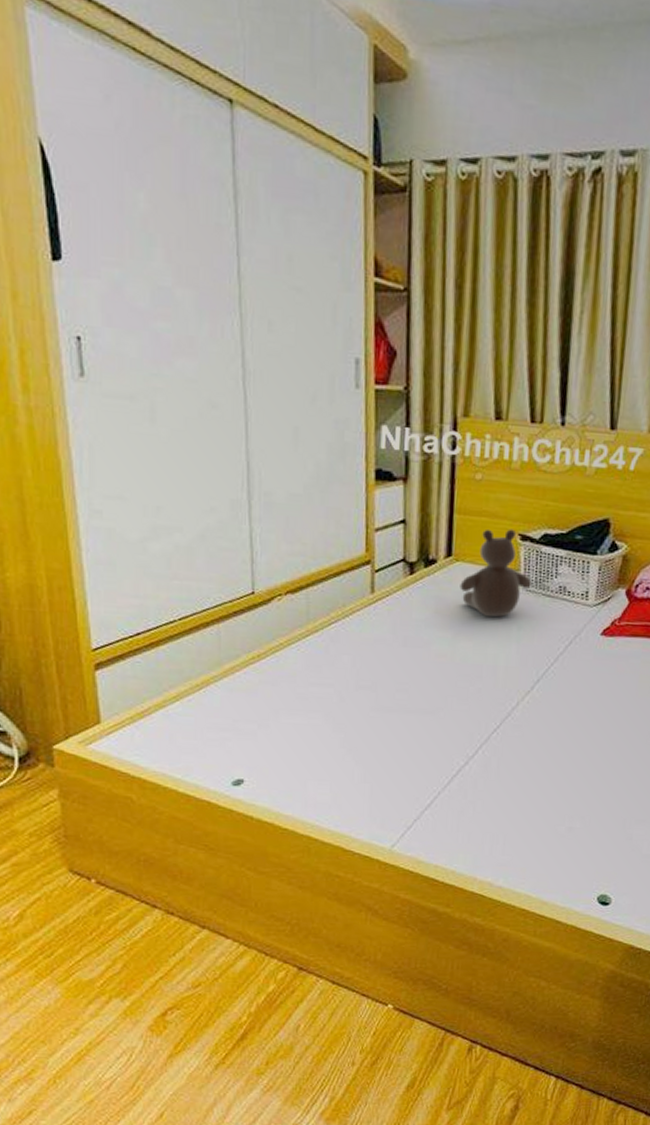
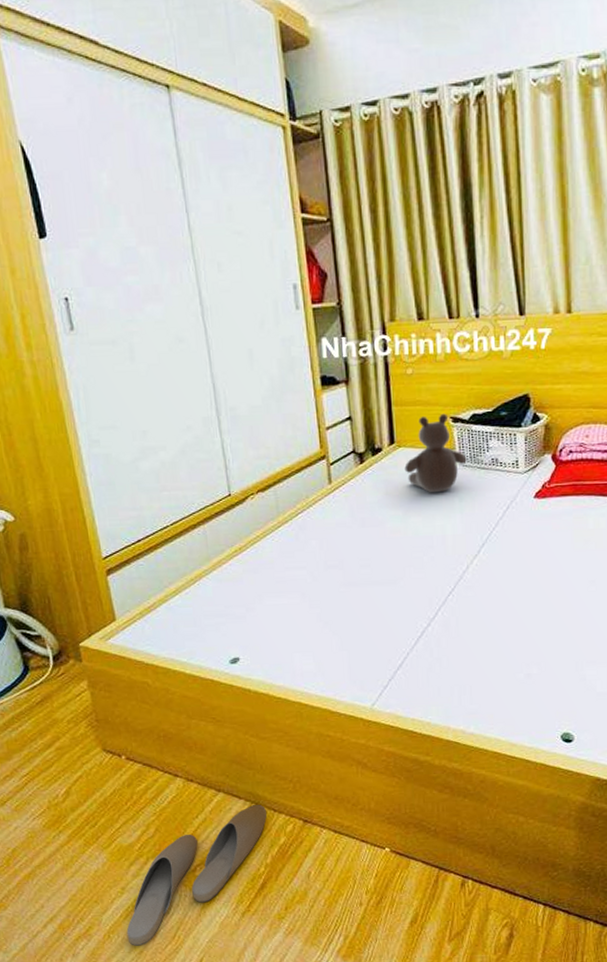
slippers: none [76,946,256,1094] -> present [126,805,267,946]

